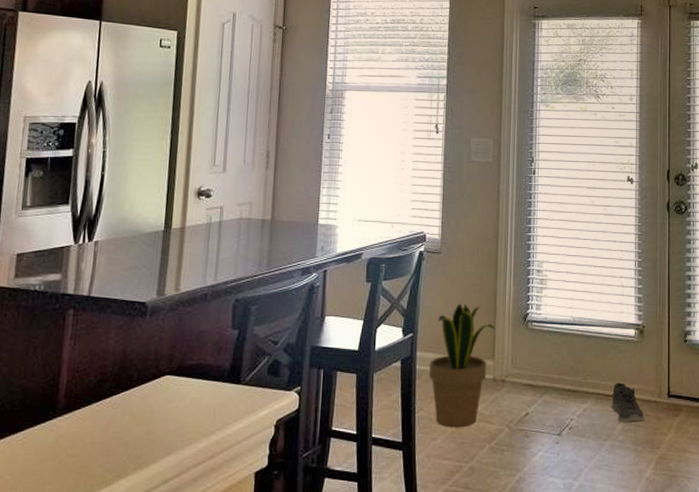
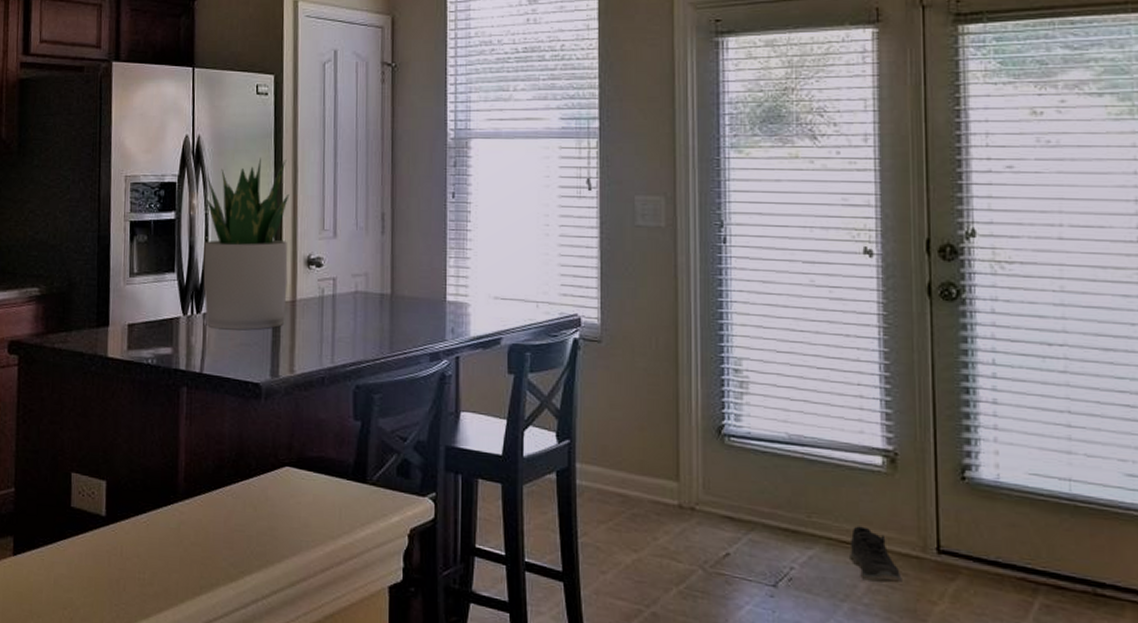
planter: none [96,103,185,255] -> present [203,158,290,331]
potted plant: present [429,303,496,428] -> none [592,406,679,562]

